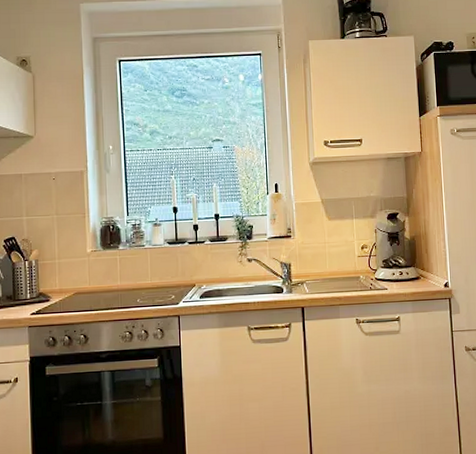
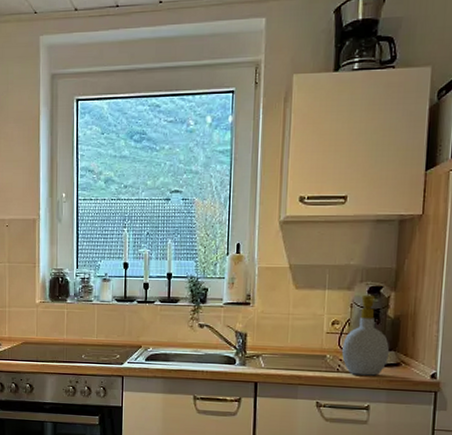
soap bottle: none [372,220,410,291] -> present [342,294,390,376]

